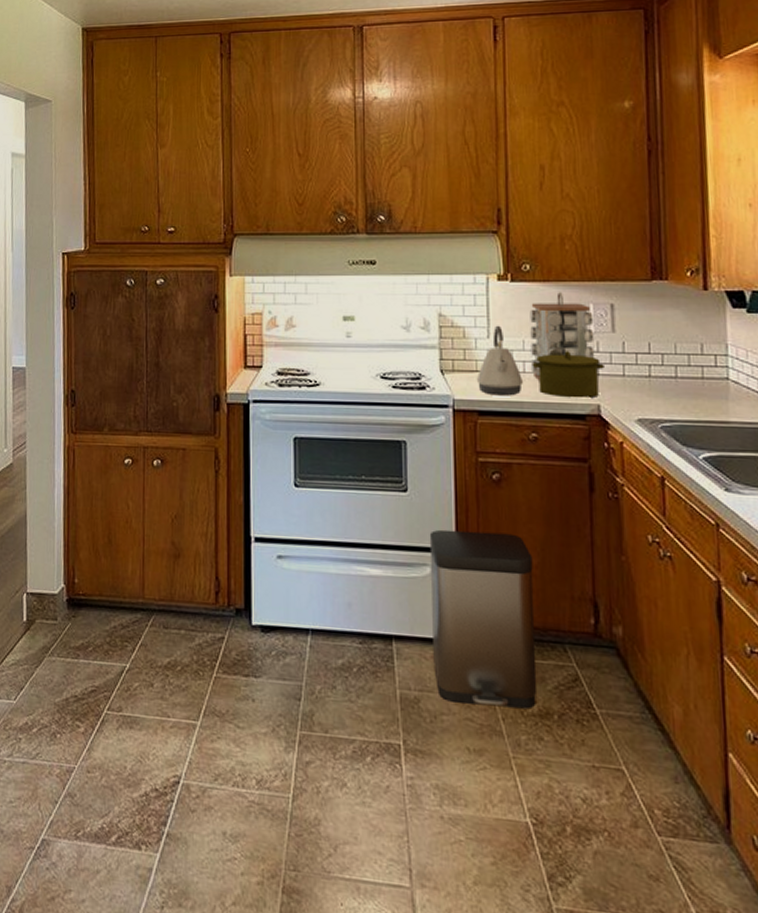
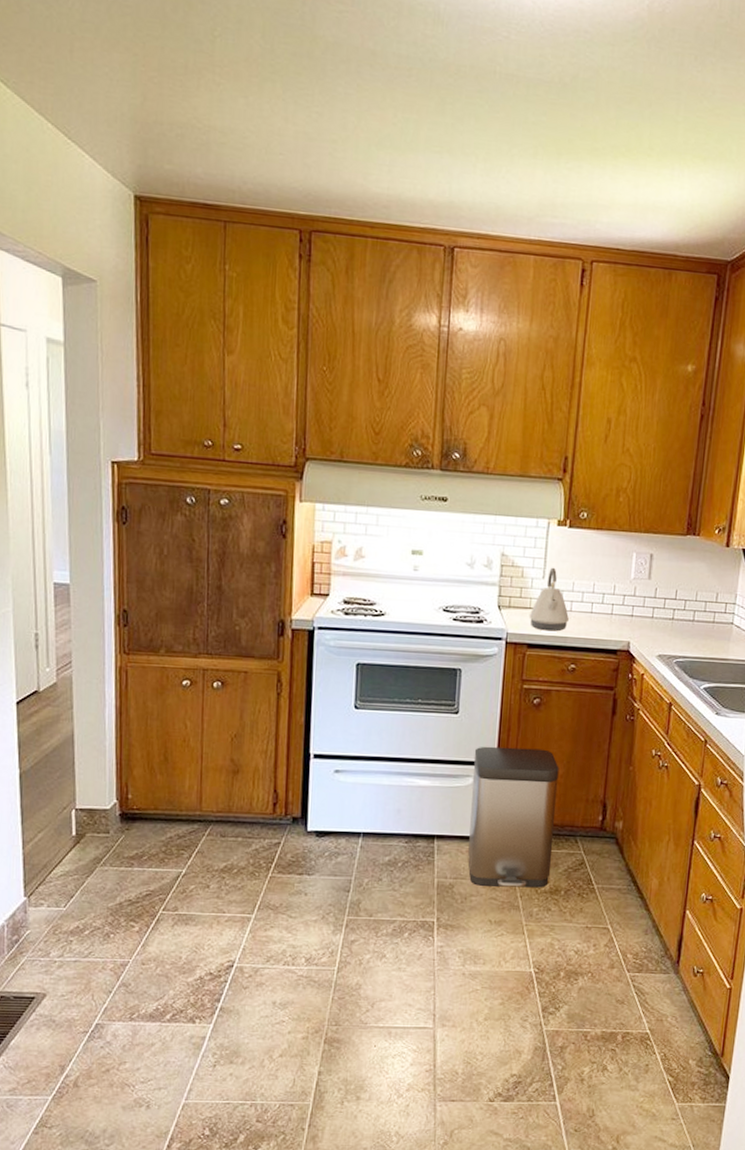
spice rack: present [529,291,595,381] -> none [576,539,635,620]
cooking pot: present [532,351,604,399] -> none [578,594,638,636]

